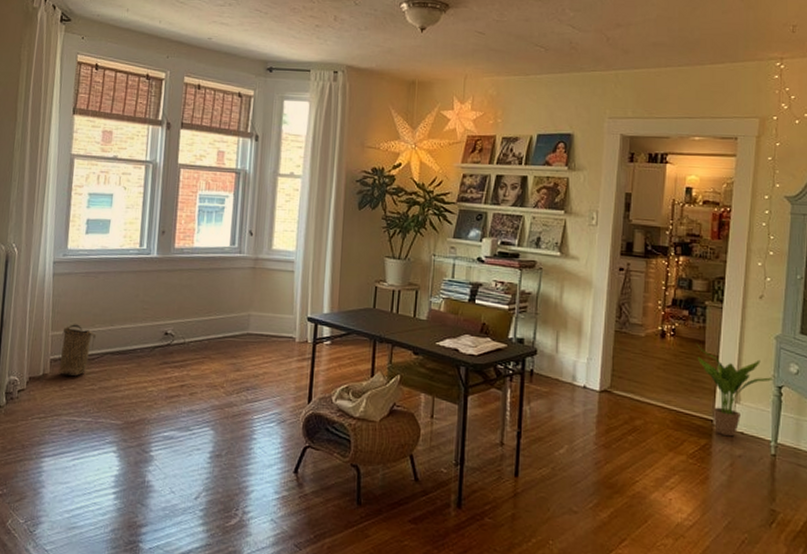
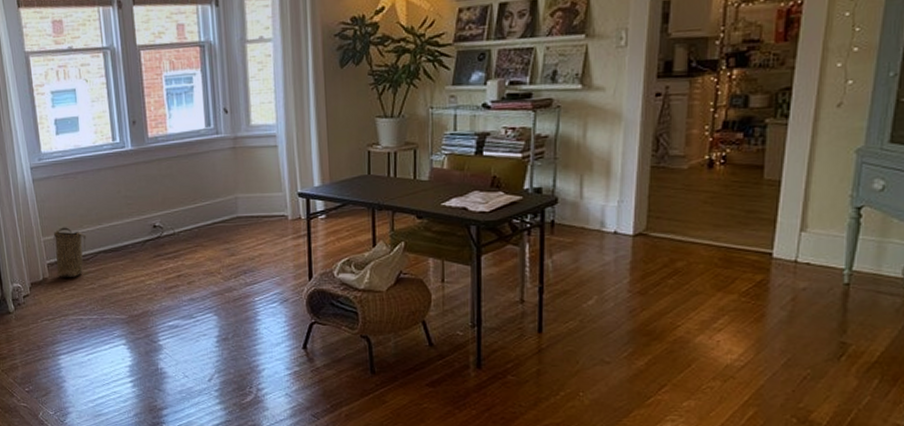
potted plant: present [695,342,775,437] -> none [752,168,853,269]

